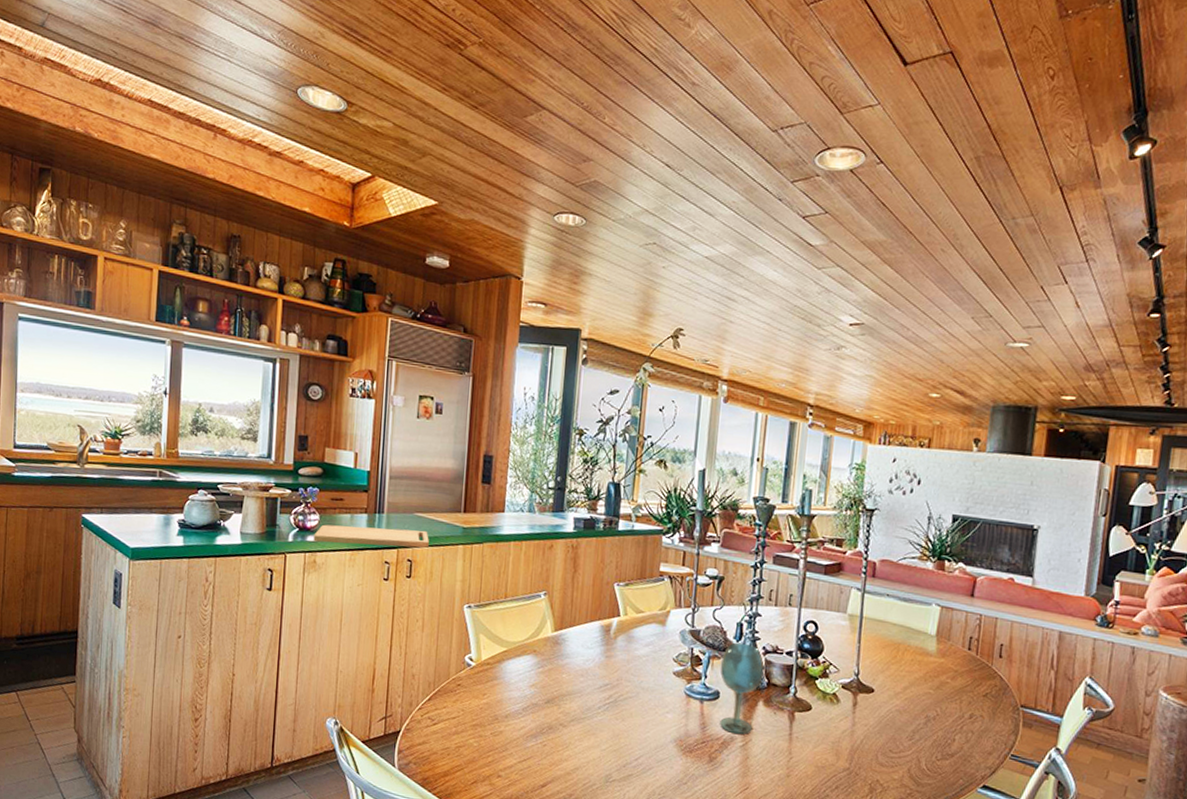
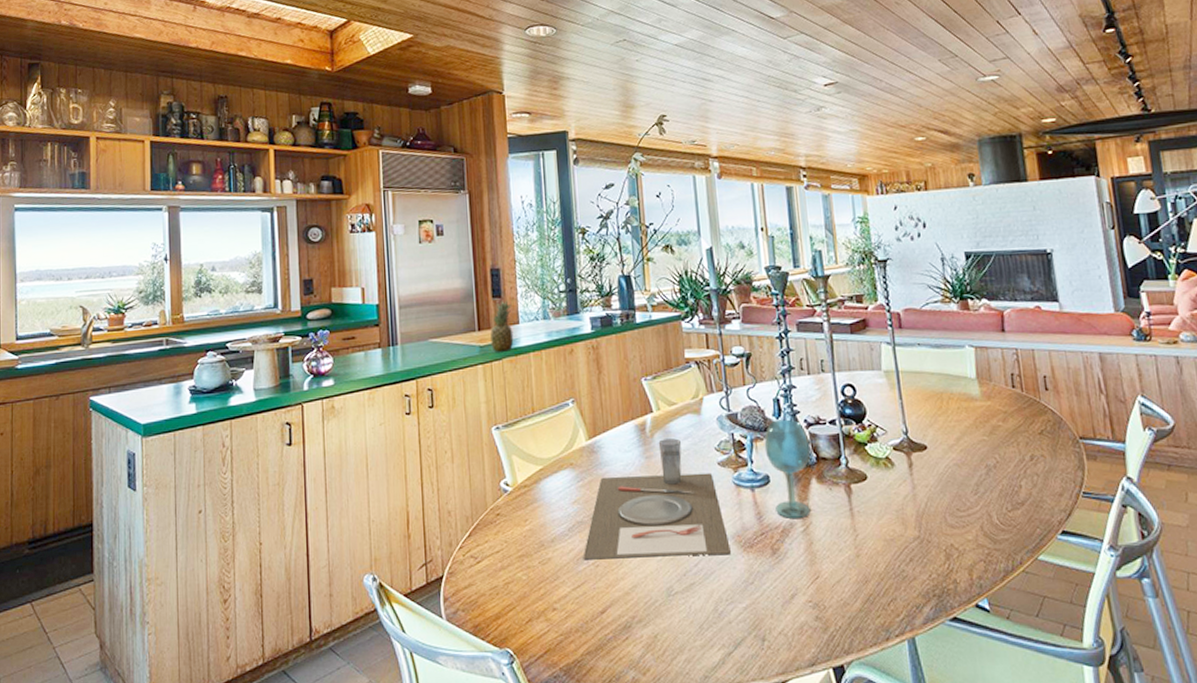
cutting board: present [313,524,429,549] -> none [329,356,447,386]
fruit: none [474,487,500,538] -> present [490,300,514,353]
place setting: none [532,642,671,755] -> present [583,438,731,559]

